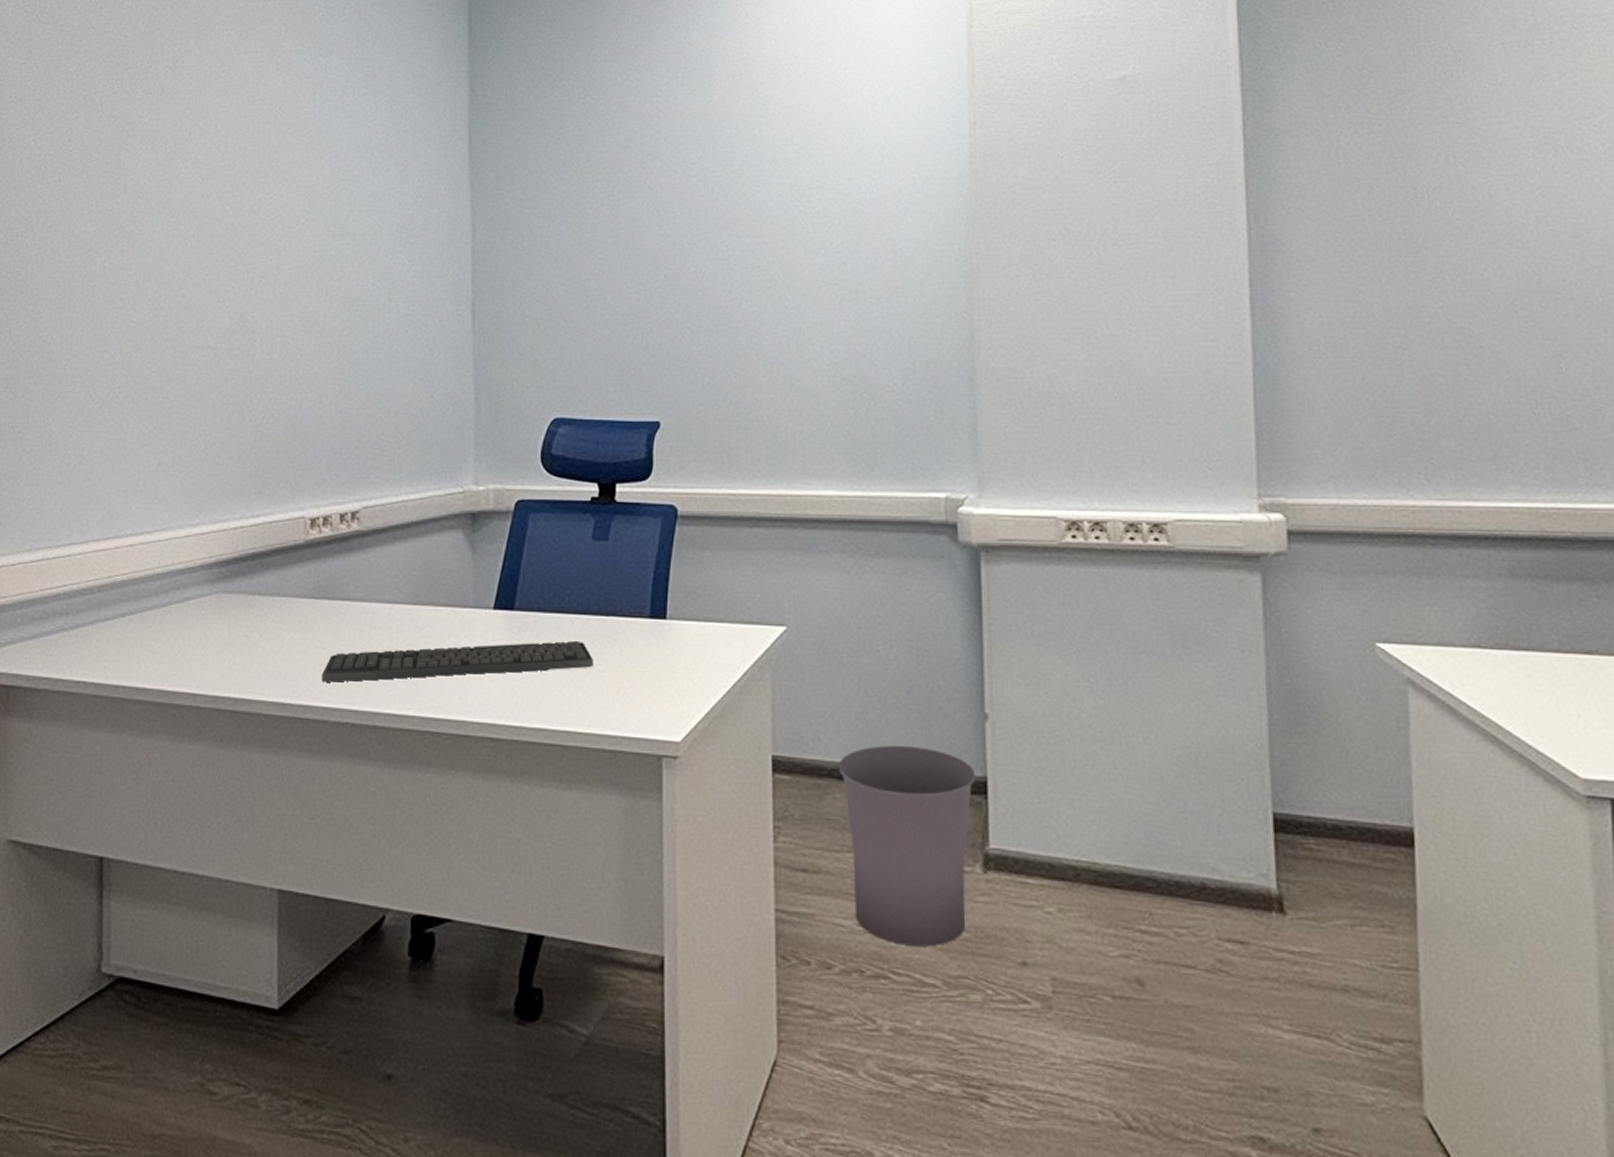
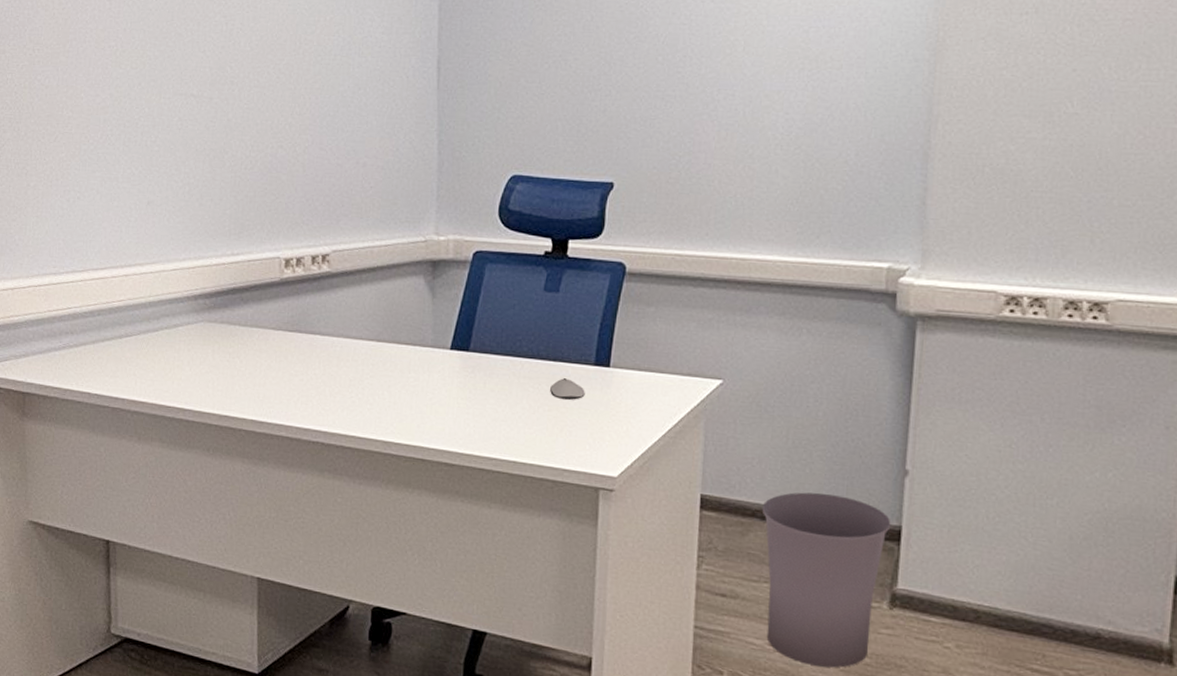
computer keyboard: present [321,640,594,682] -> none [295,380,541,407]
computer mouse: none [603,634,641,659] -> present [550,378,585,401]

